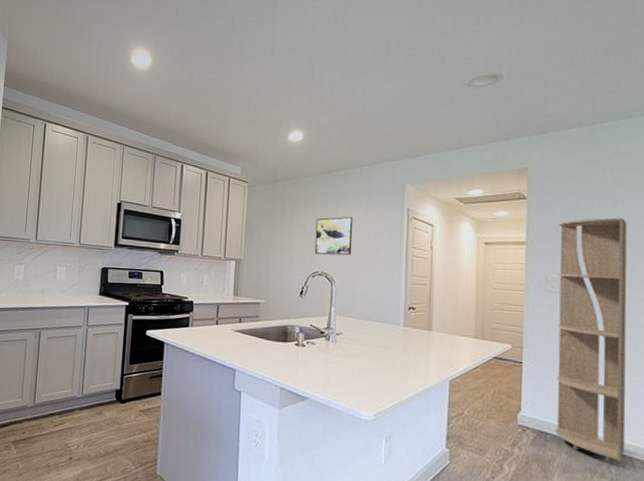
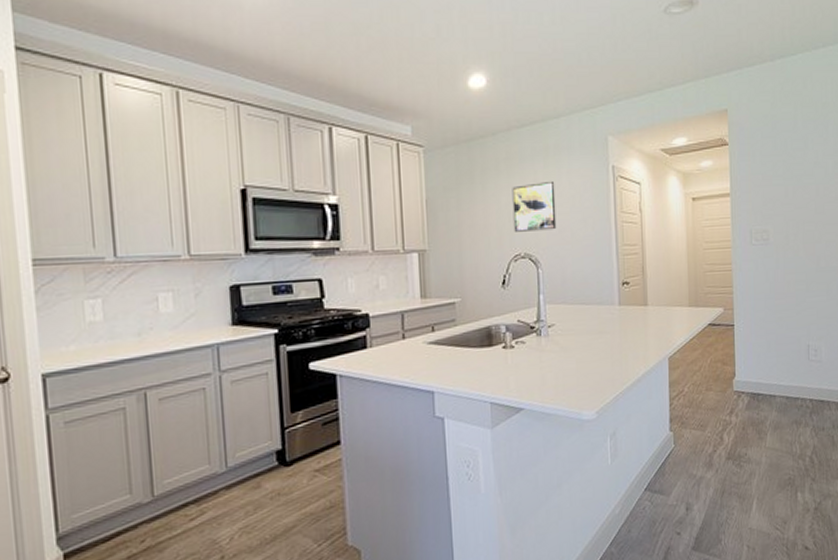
shelving unit: present [556,217,627,463] -> none [759,159,823,412]

